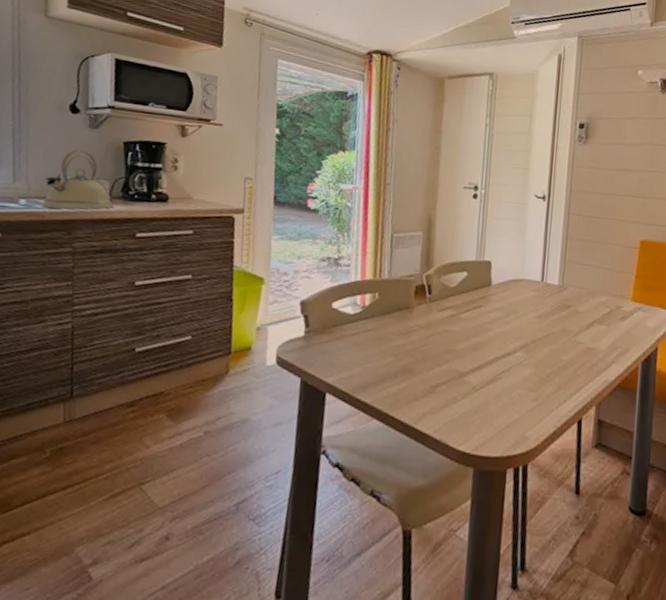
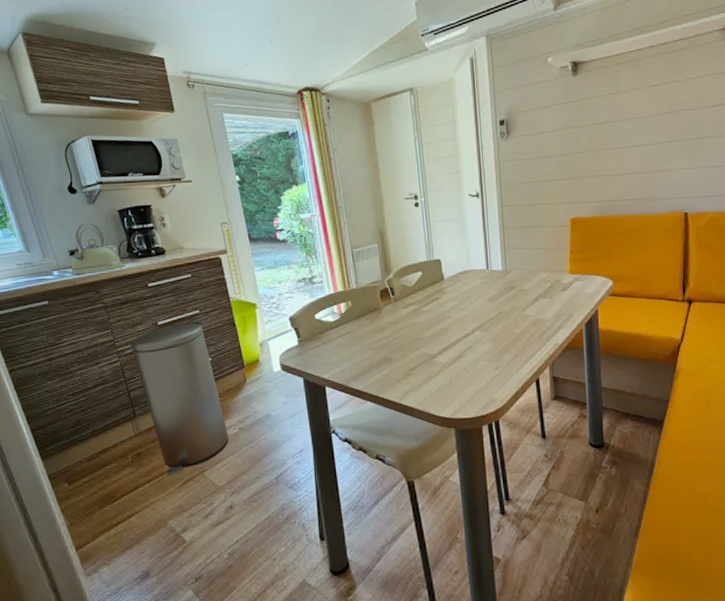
pedal bin: none [91,287,192,484] -> present [130,321,229,475]

